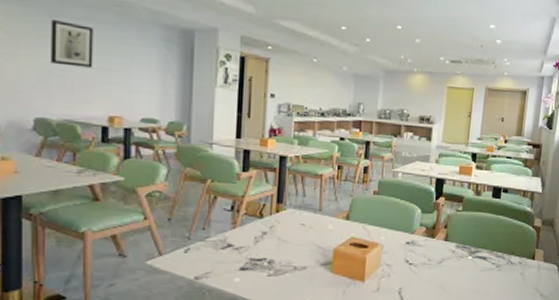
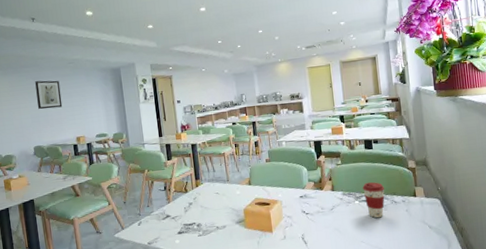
coffee cup: none [479,237,504,279] -> present [362,182,385,218]

